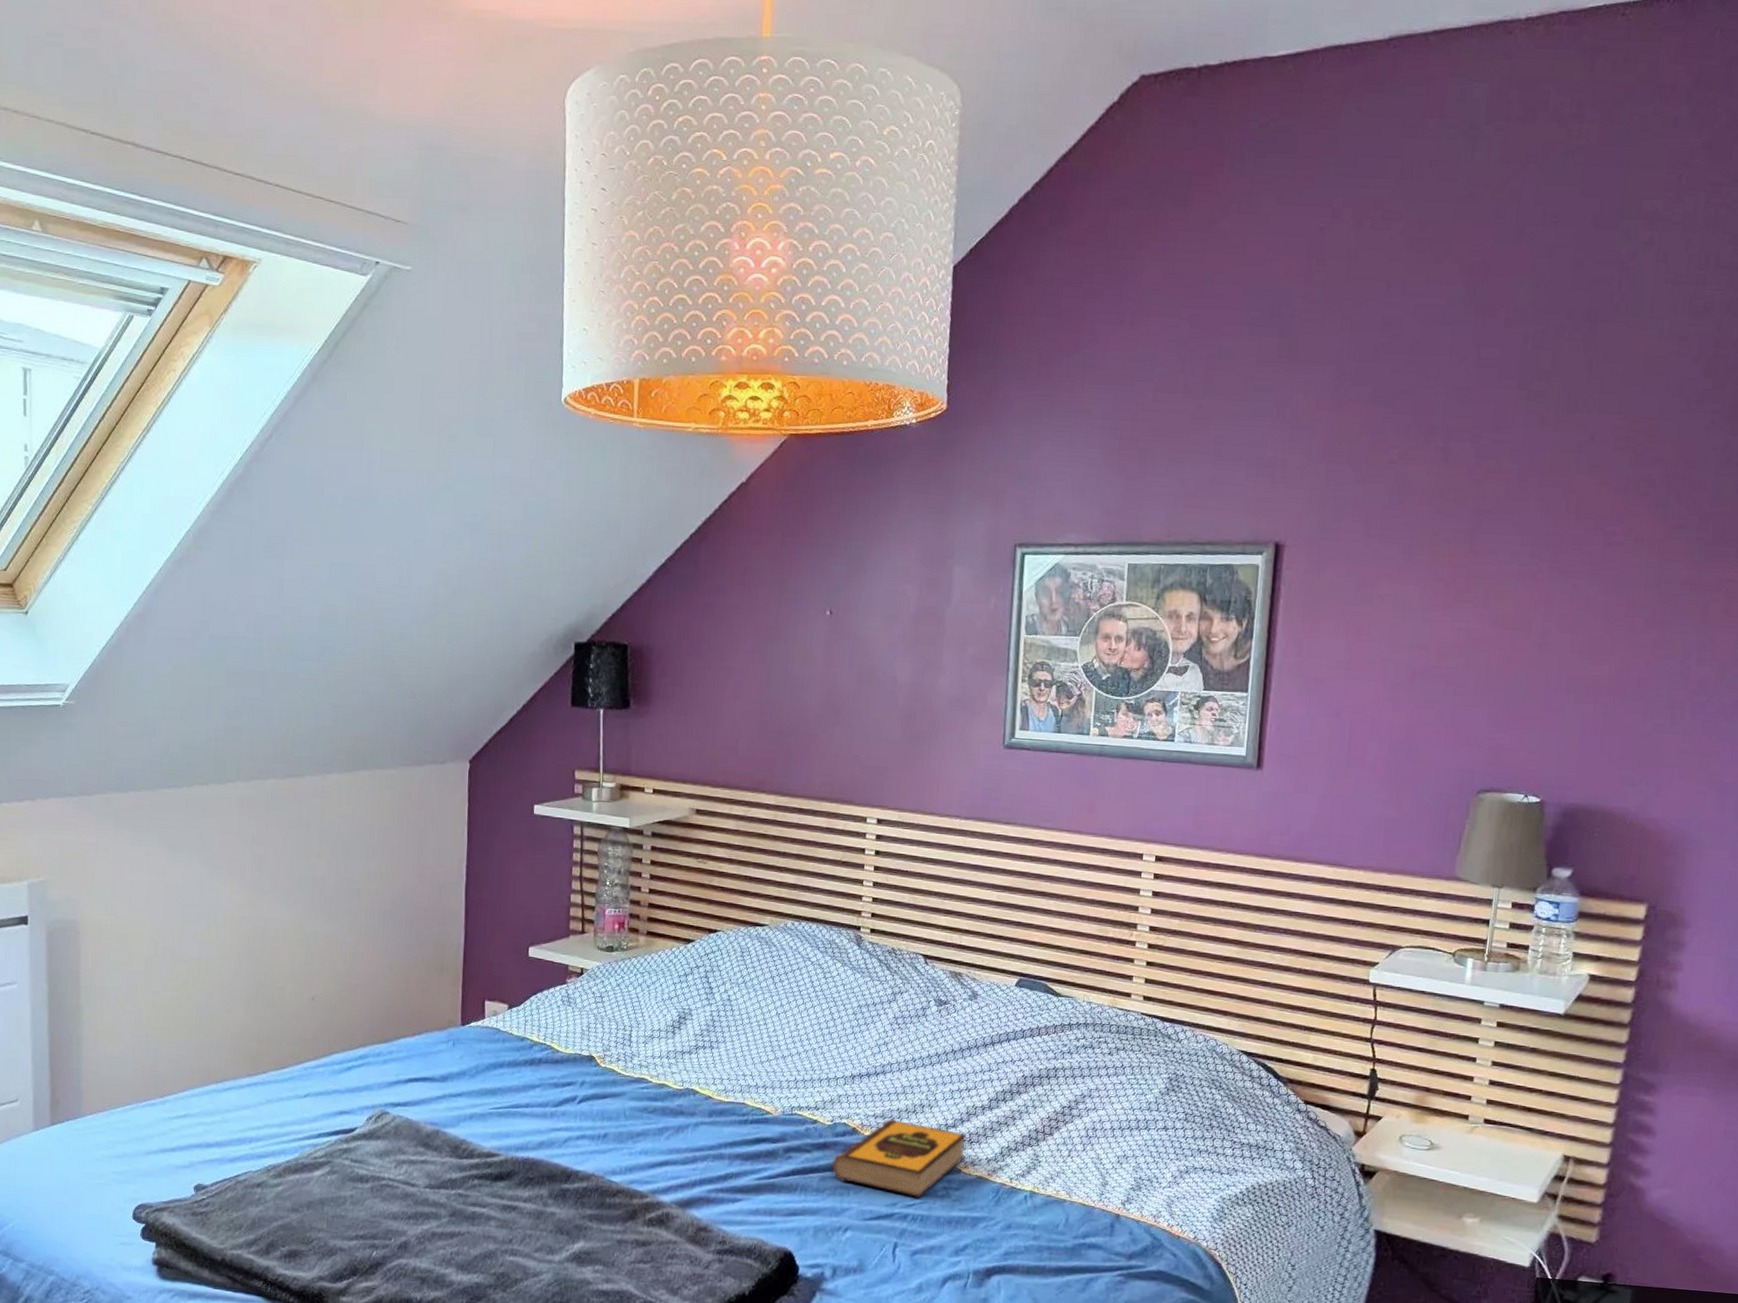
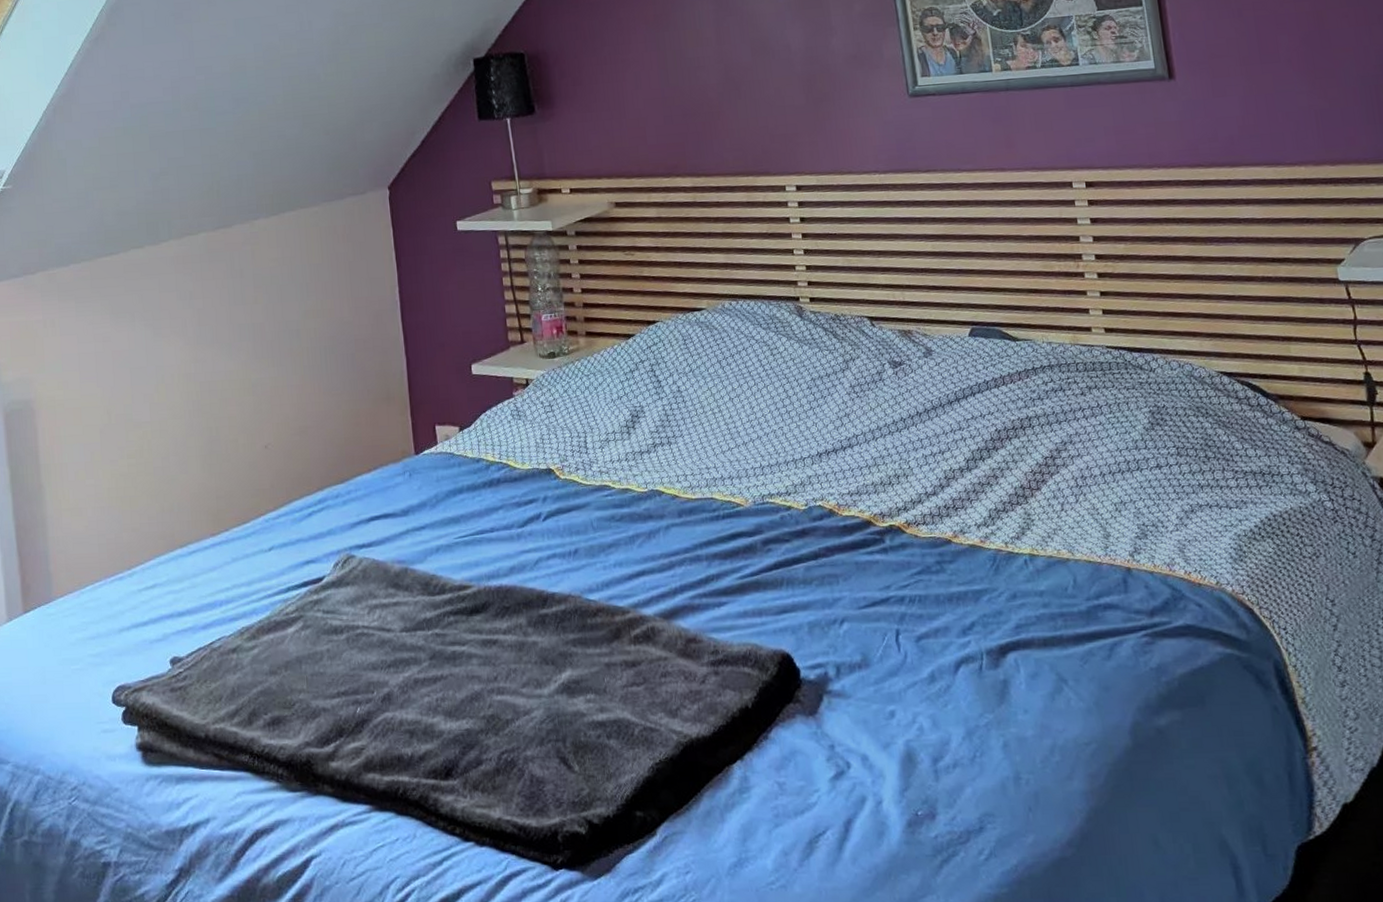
hardback book: present [832,1118,967,1197] -> none [815,493,953,576]

